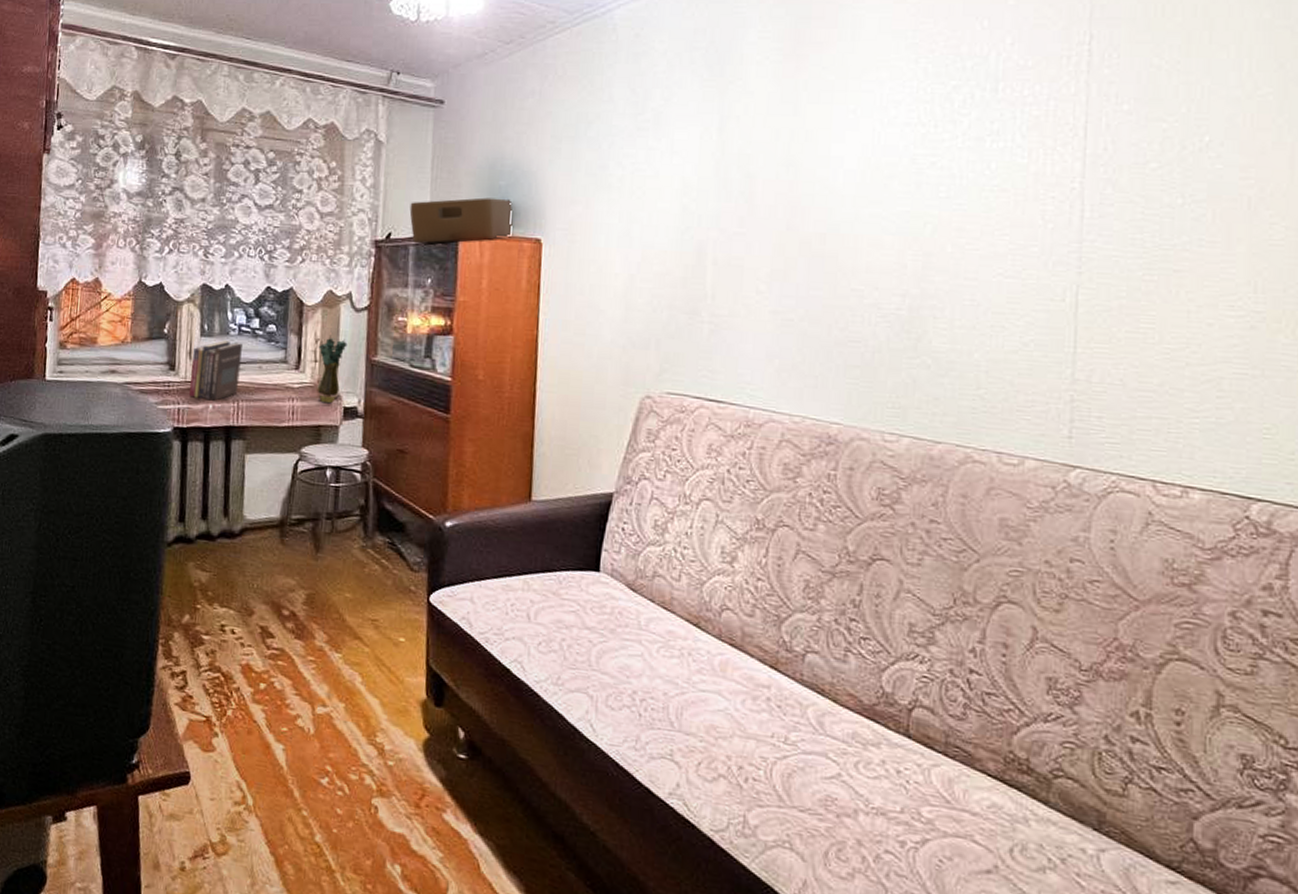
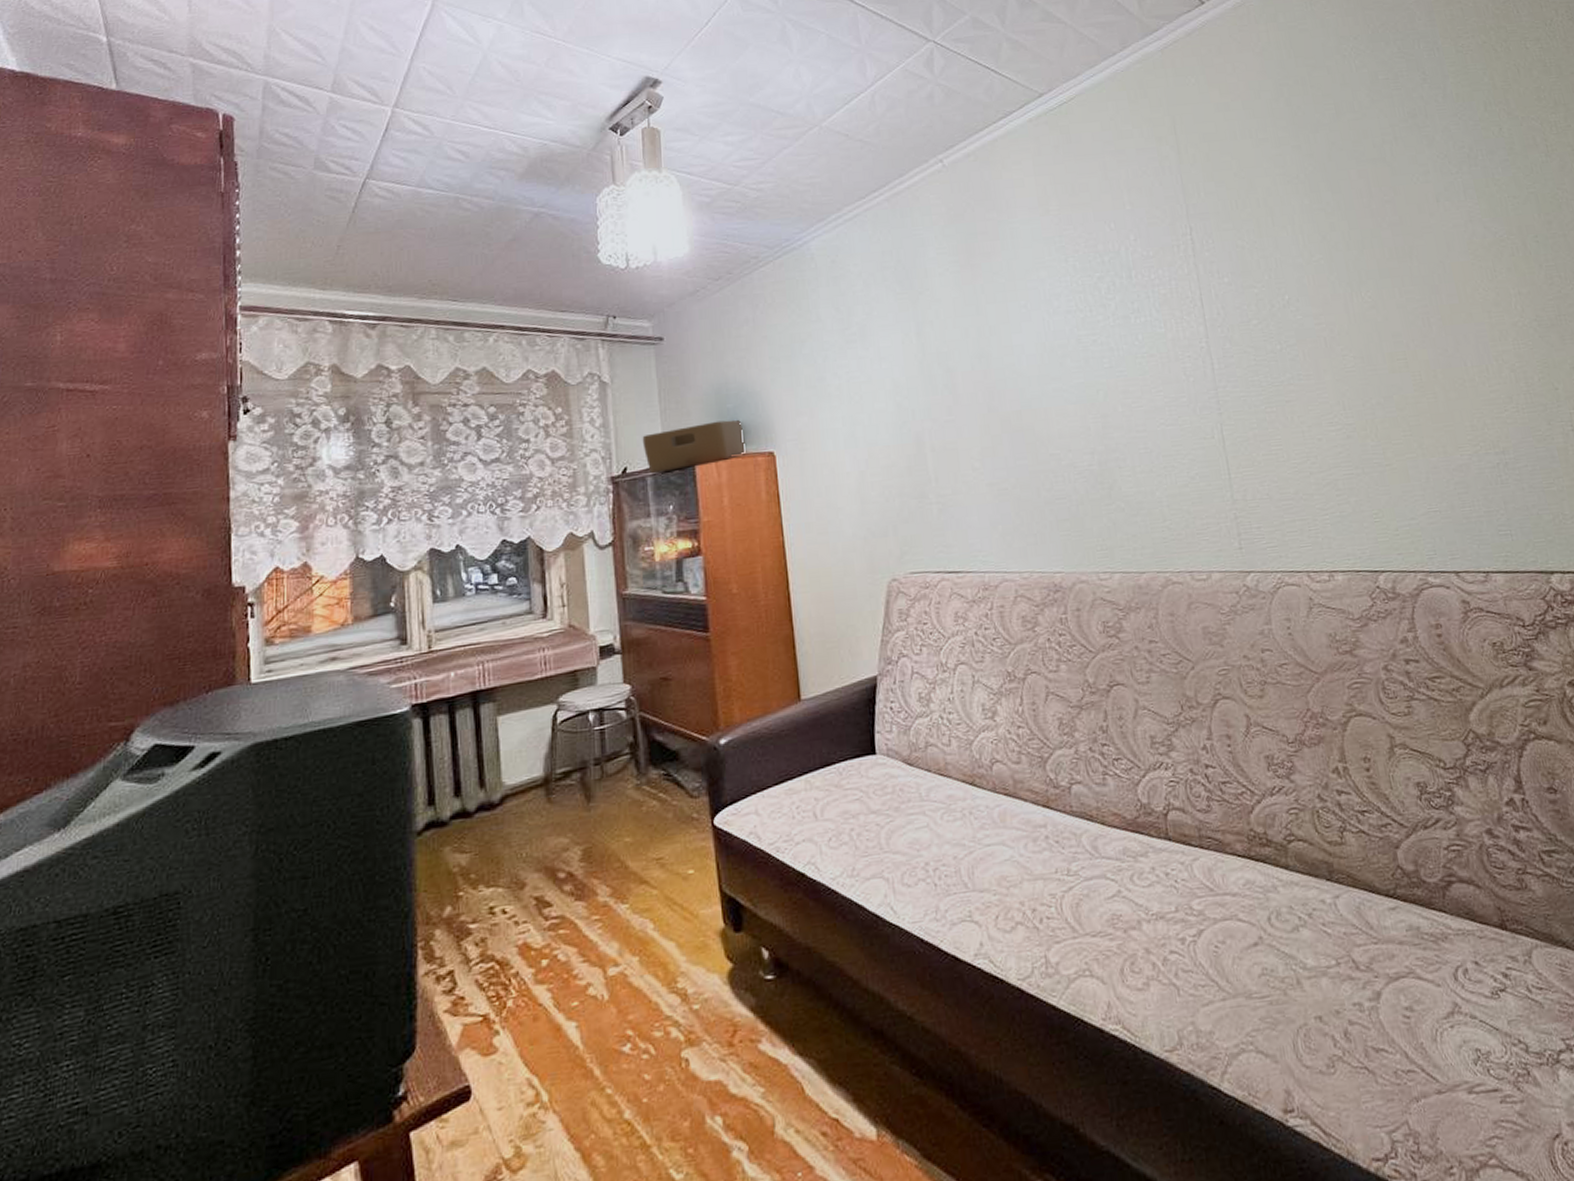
books: present [189,340,242,401] -> none [427,602,482,669]
vase: present [317,335,347,404] -> none [565,577,595,647]

